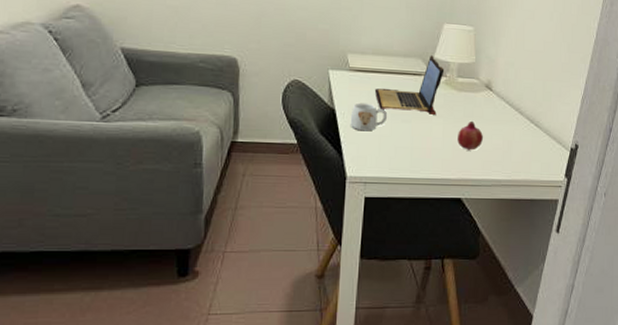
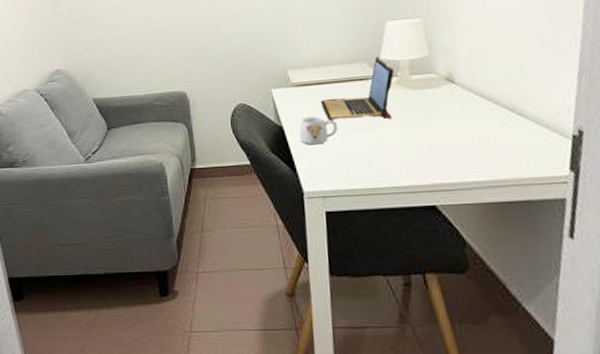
fruit: present [457,120,483,151] -> none [420,119,453,152]

